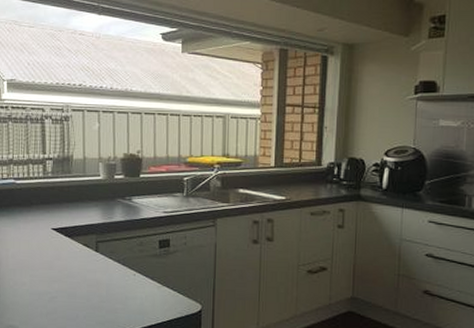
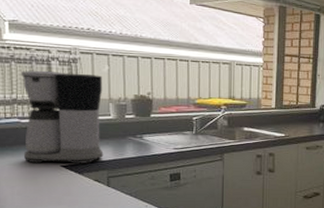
coffee maker: none [17,129,93,228] -> present [20,70,104,165]

